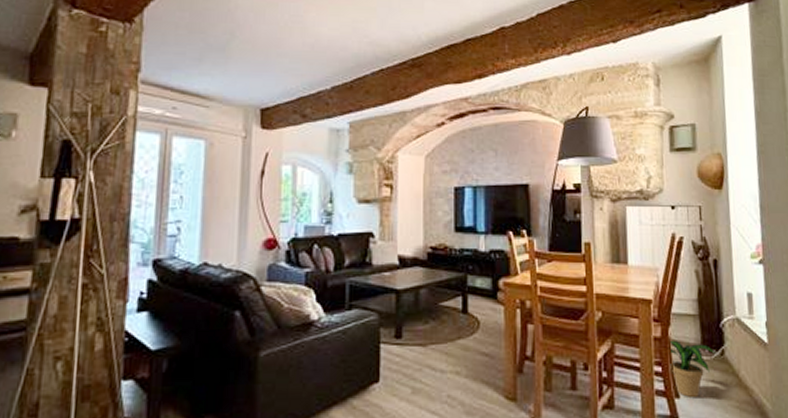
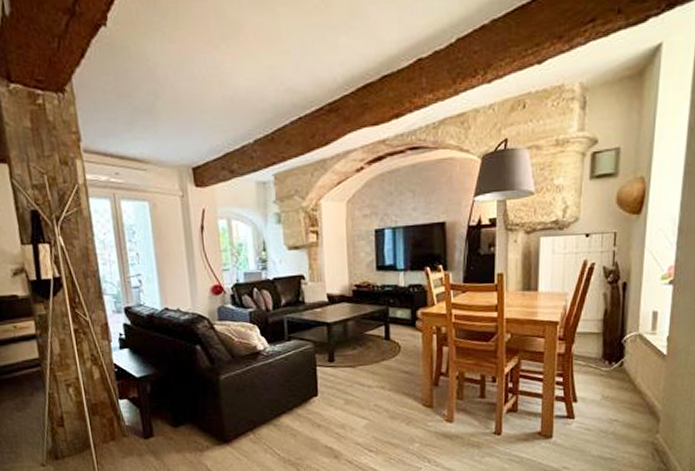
potted plant: present [668,340,717,398] -> none [570,355,616,402]

